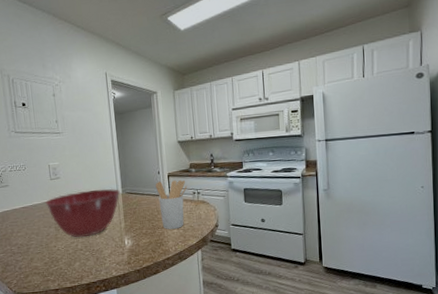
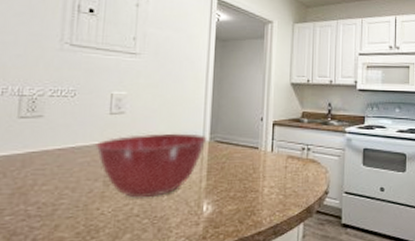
utensil holder: present [155,180,188,229] -> none [255,130,296,193]

